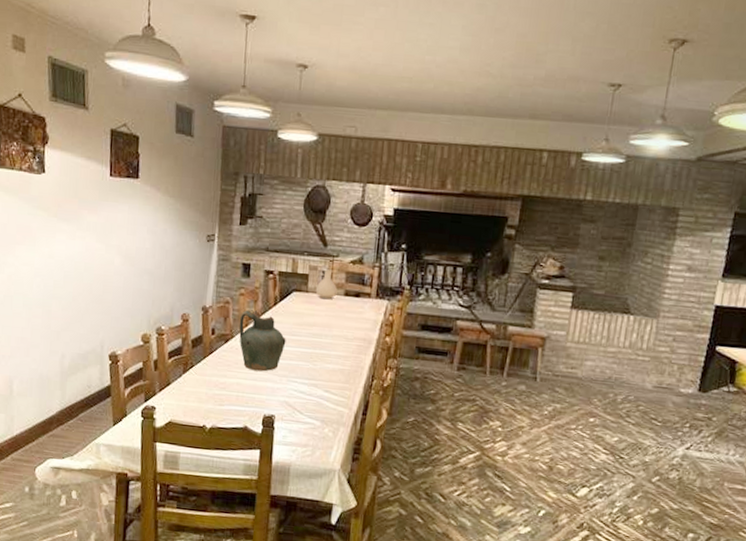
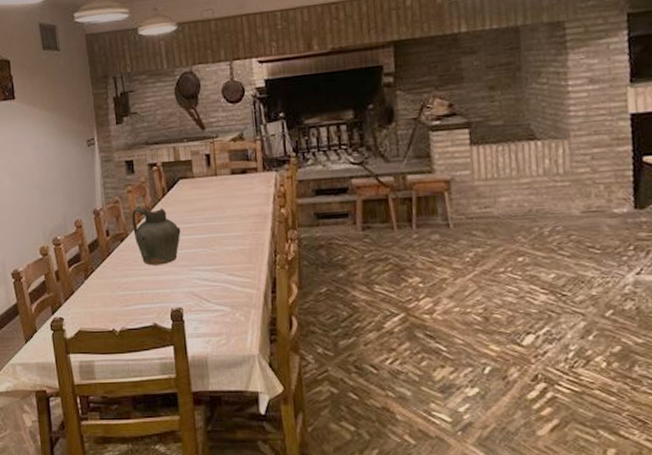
pitcher: present [315,269,338,300] -> none [198,151,223,182]

